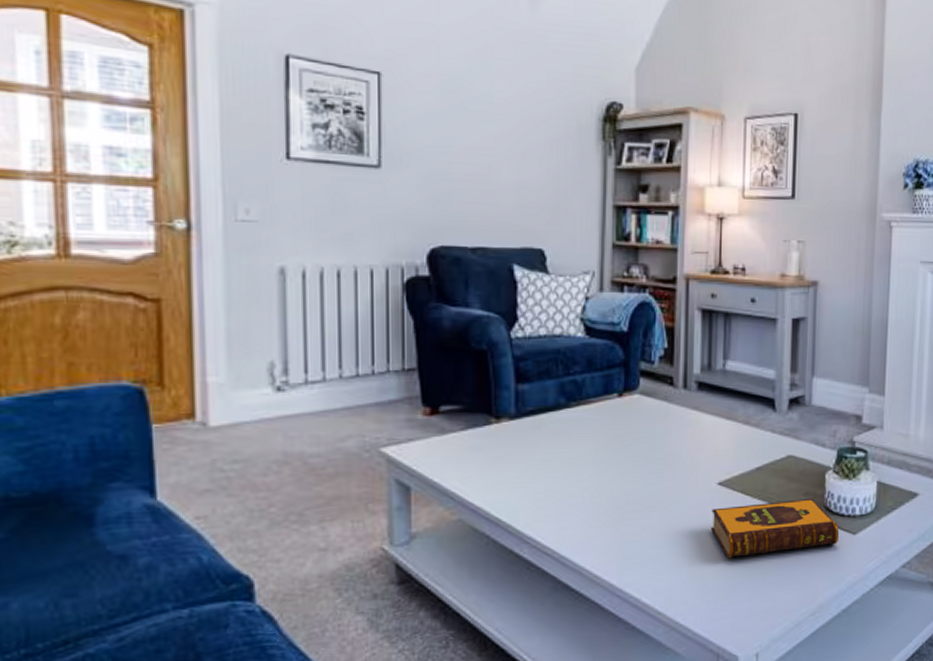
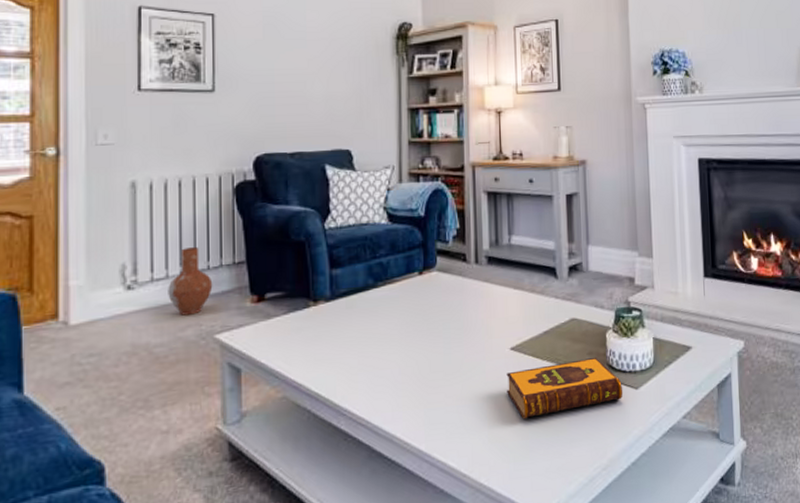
vase: none [325,349,378,424] -> present [168,247,213,316]

